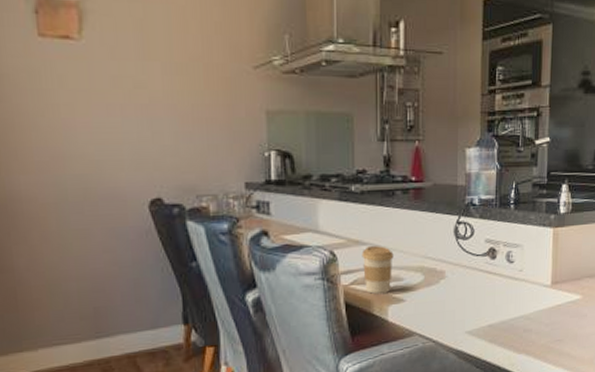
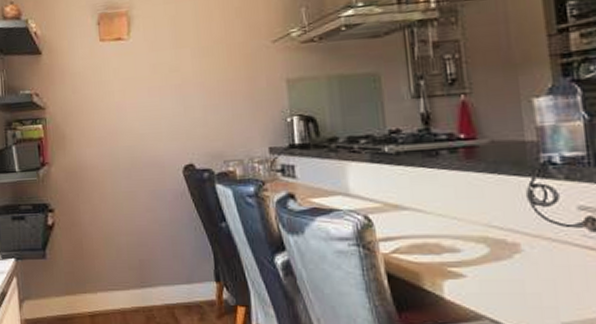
coffee cup: present [362,246,394,294] -> none [402,211,445,267]

